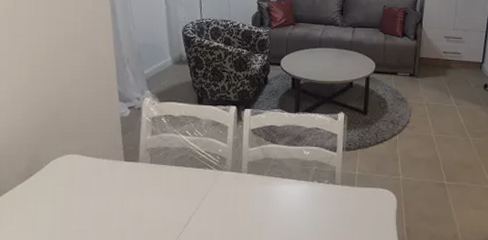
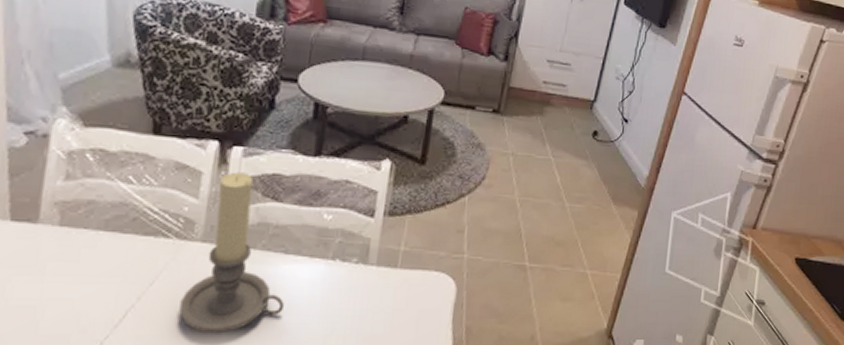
candle holder: none [221,125,284,232] -> present [179,172,284,334]

